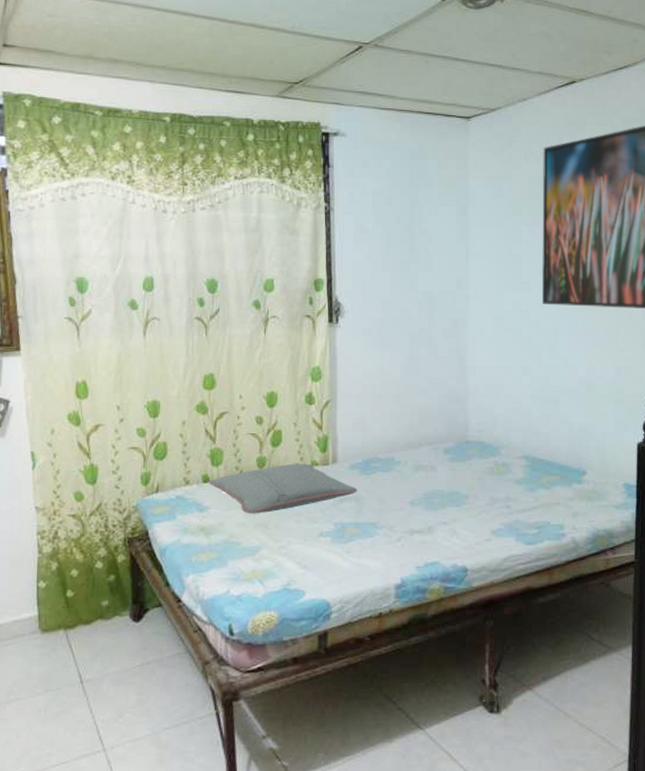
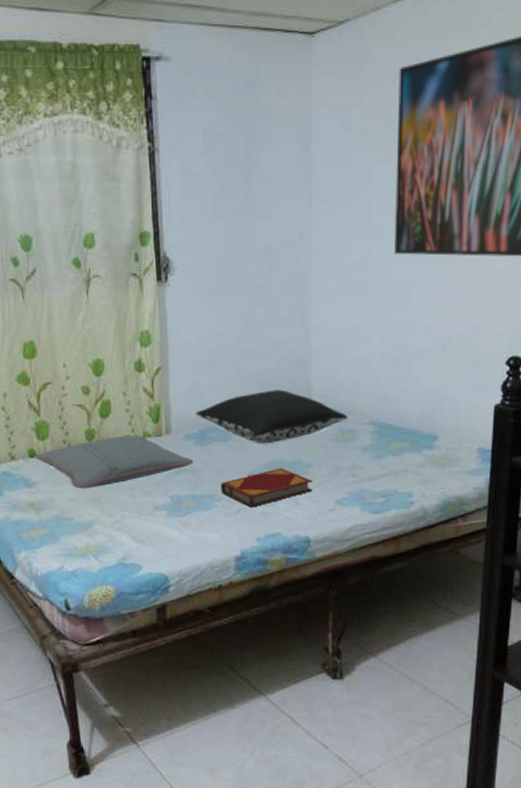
pillow: none [360,424,502,474] -> present [195,389,348,443]
hardback book: none [383,498,469,536] -> present [221,468,312,508]

